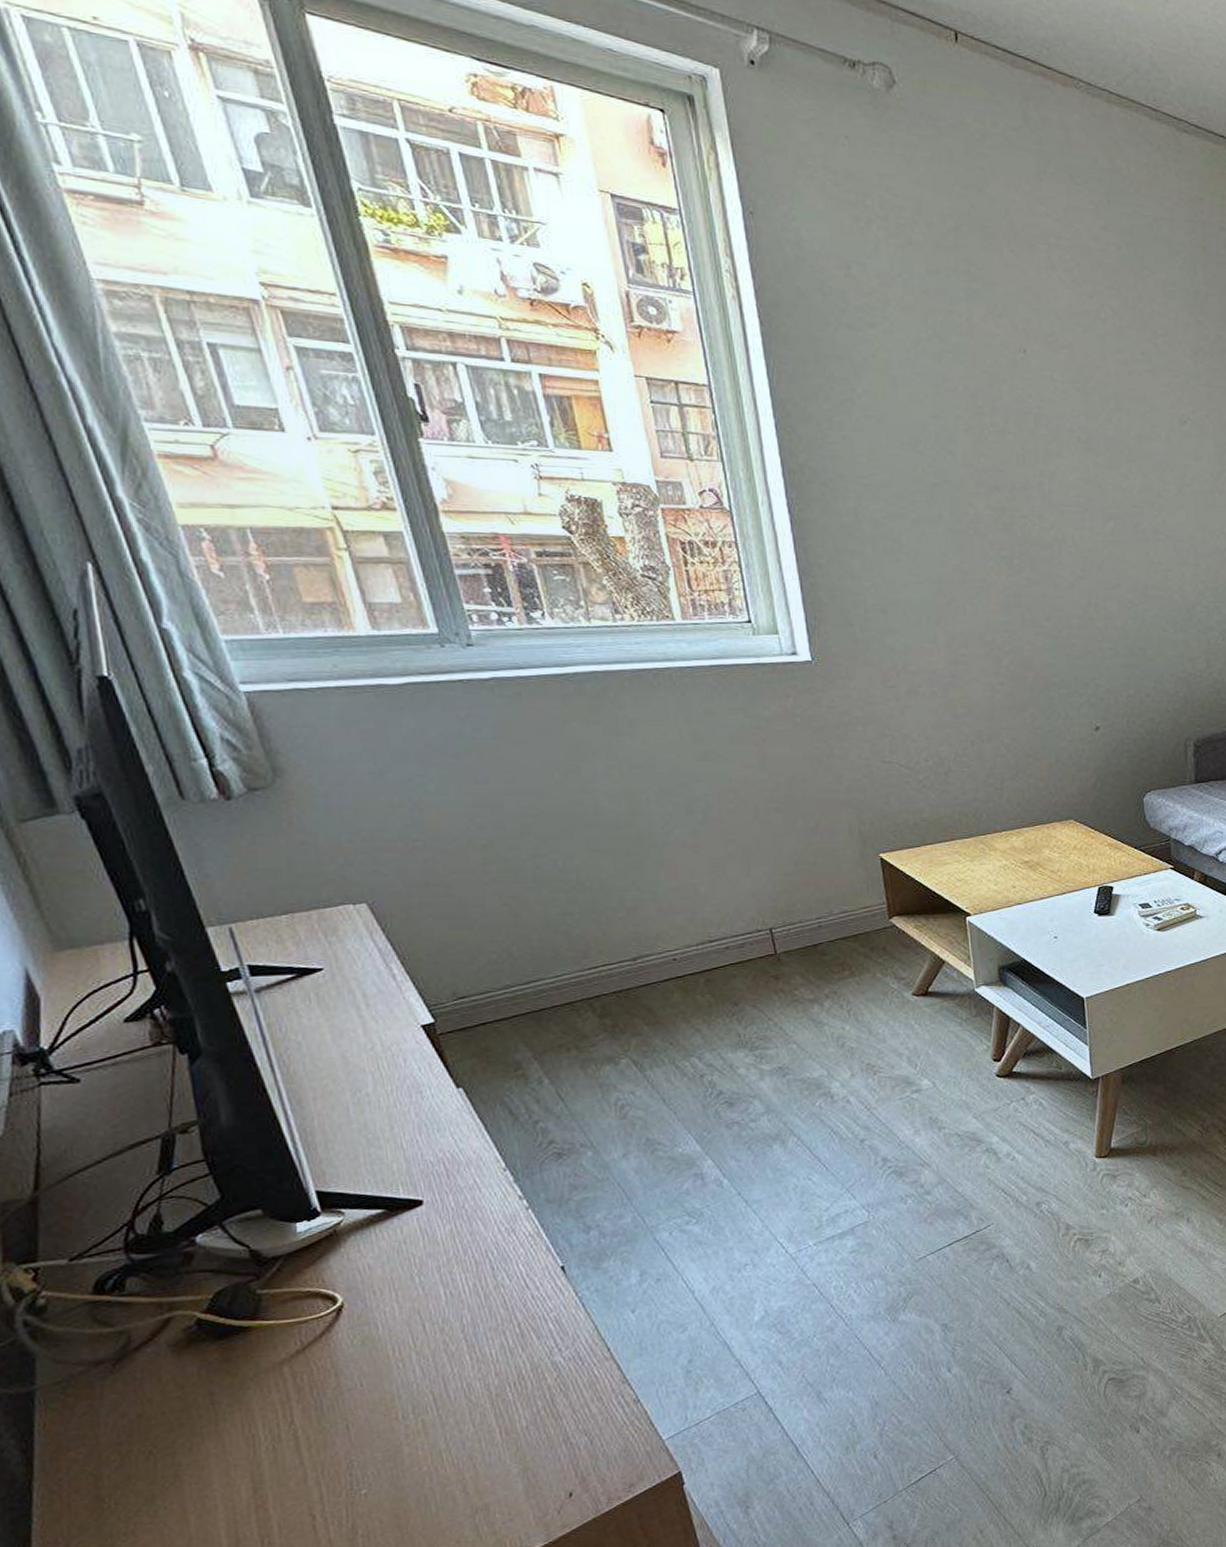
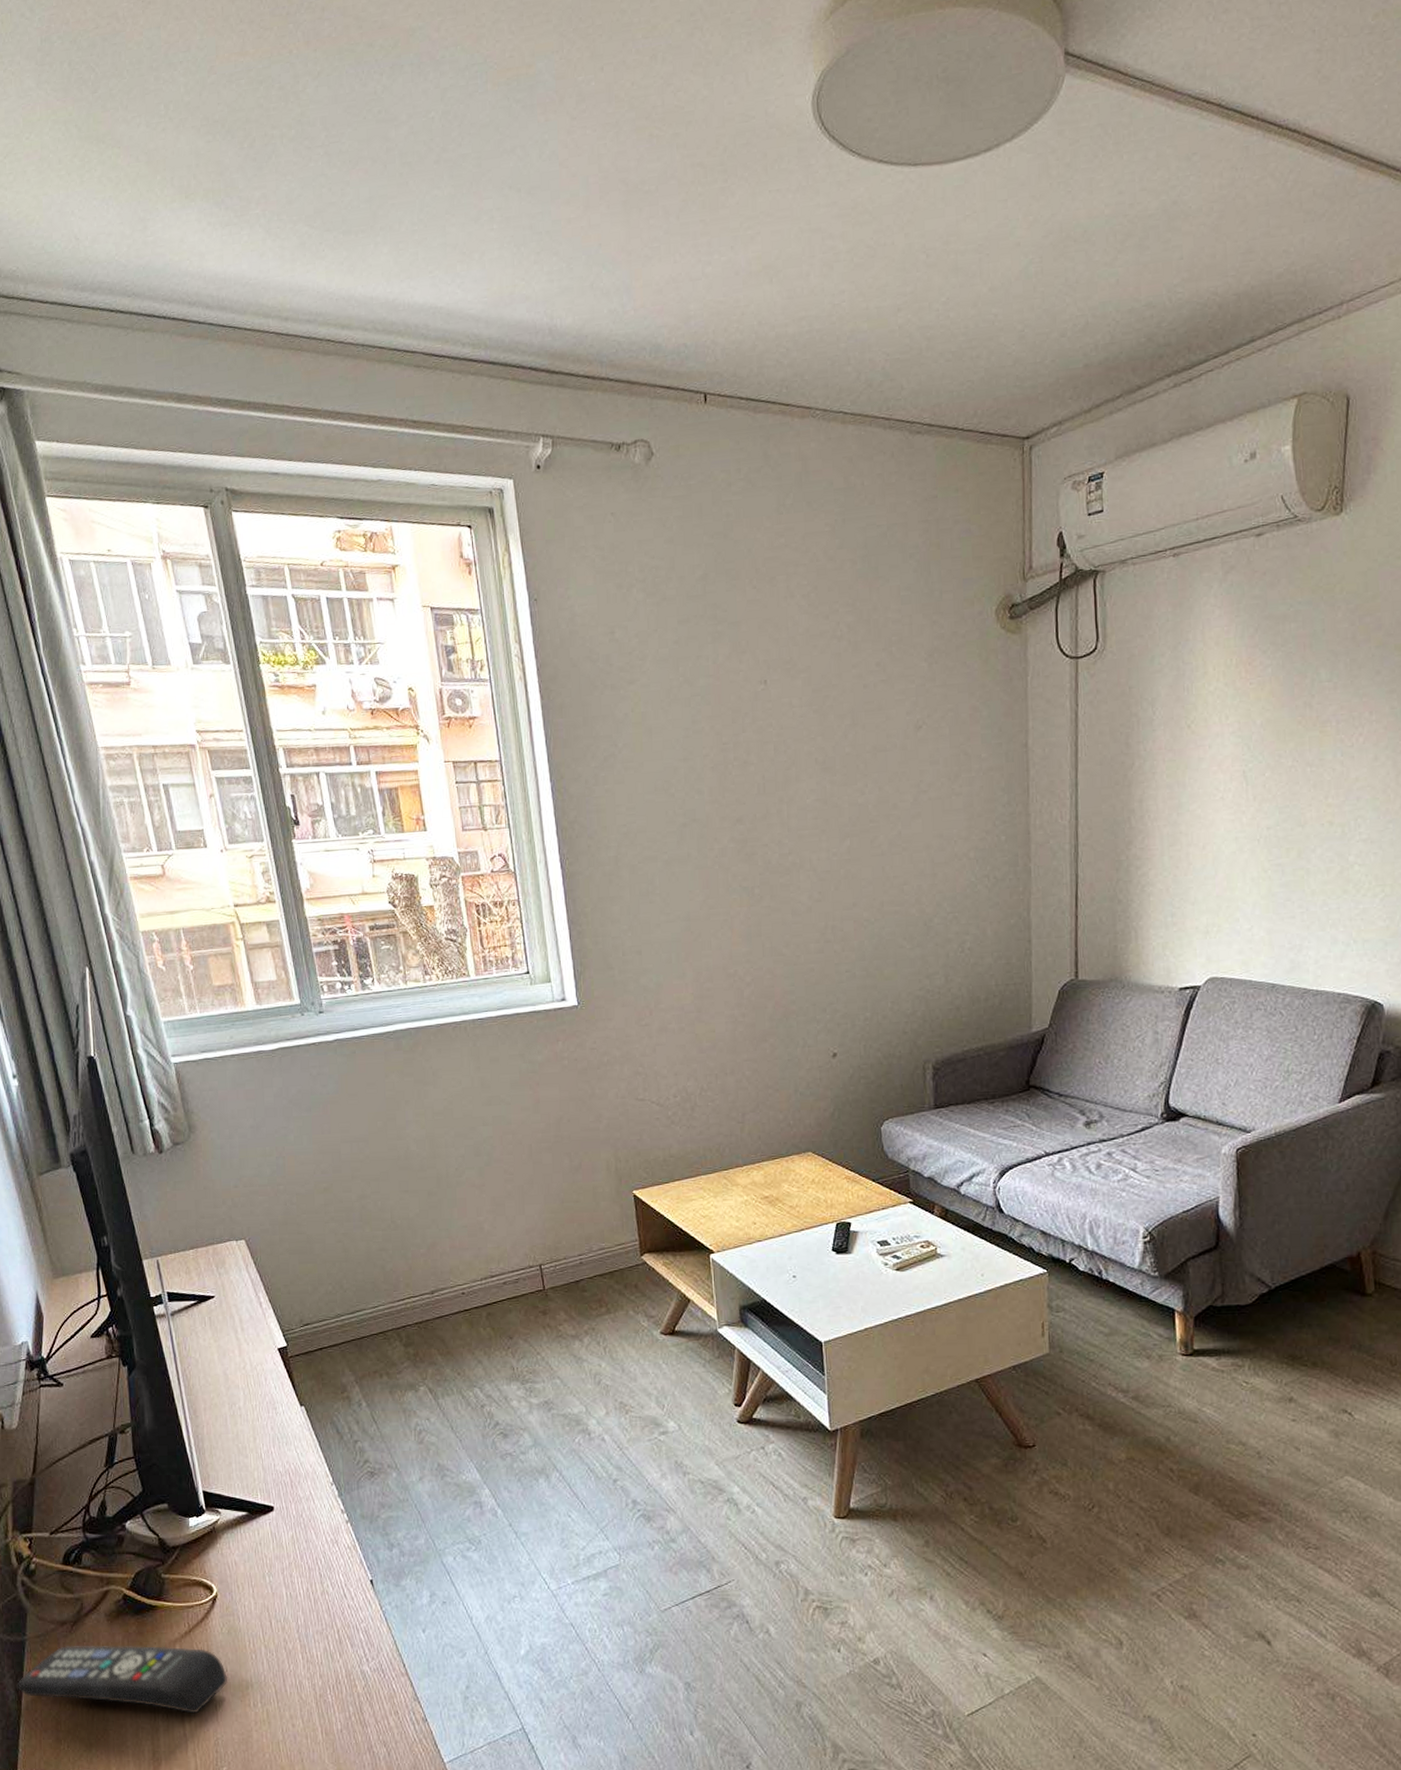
remote control: none [23,1367,364,1456] -> present [17,1646,228,1714]

